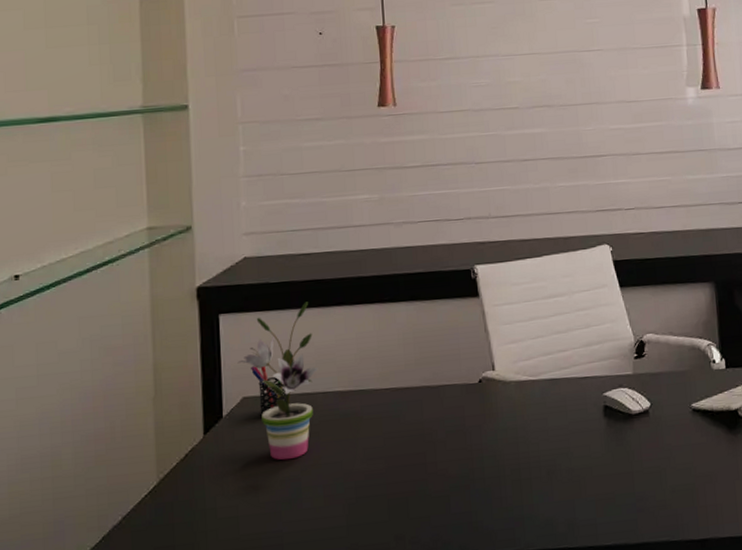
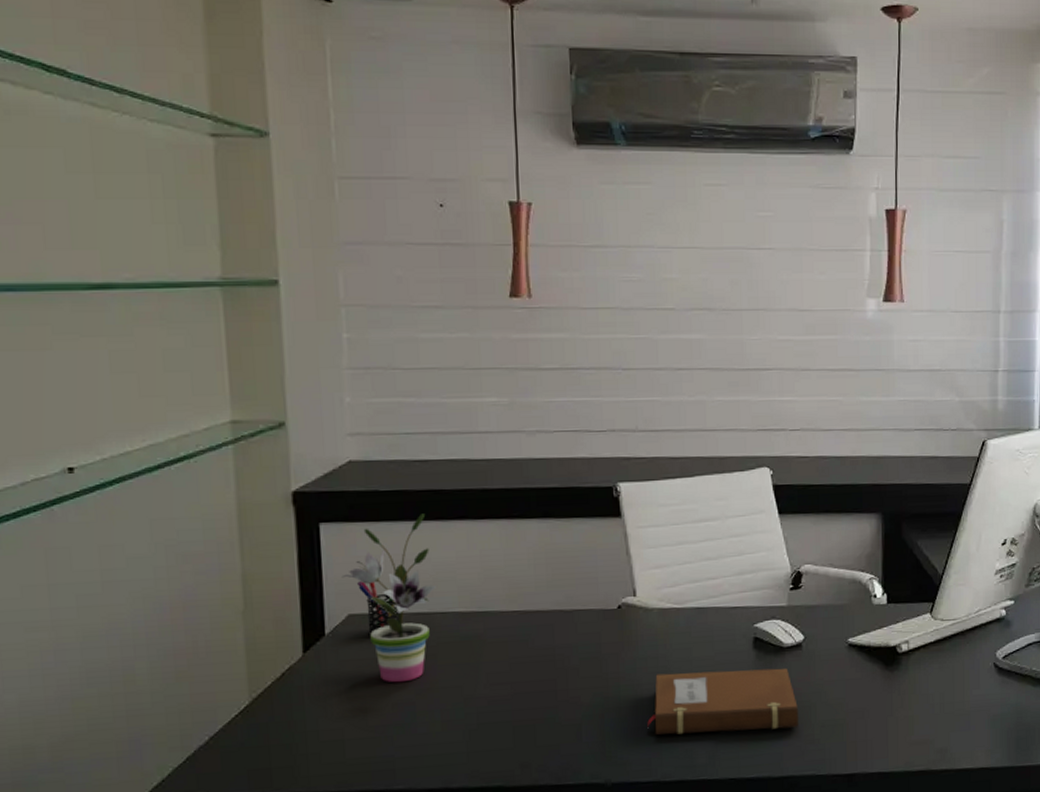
notebook: none [509,435,650,505] -> present [647,668,798,735]

